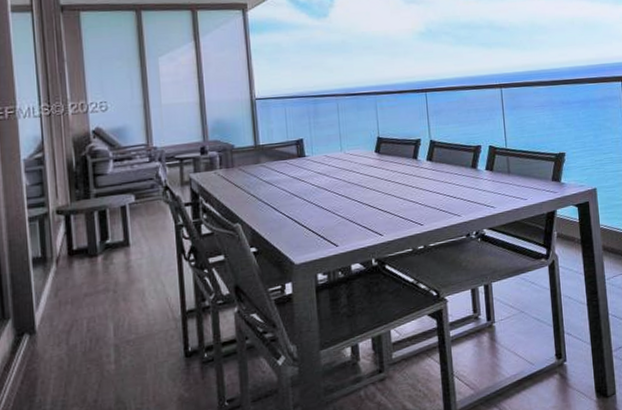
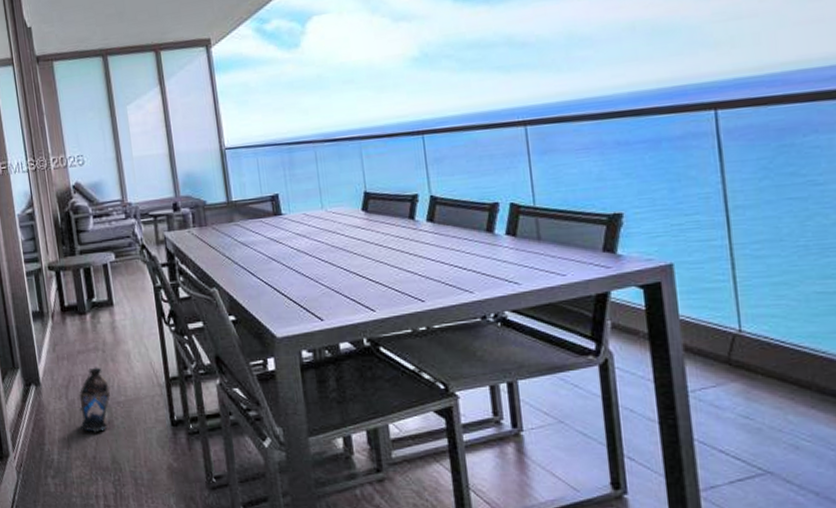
lantern: none [80,308,120,377] -> present [78,367,111,434]

